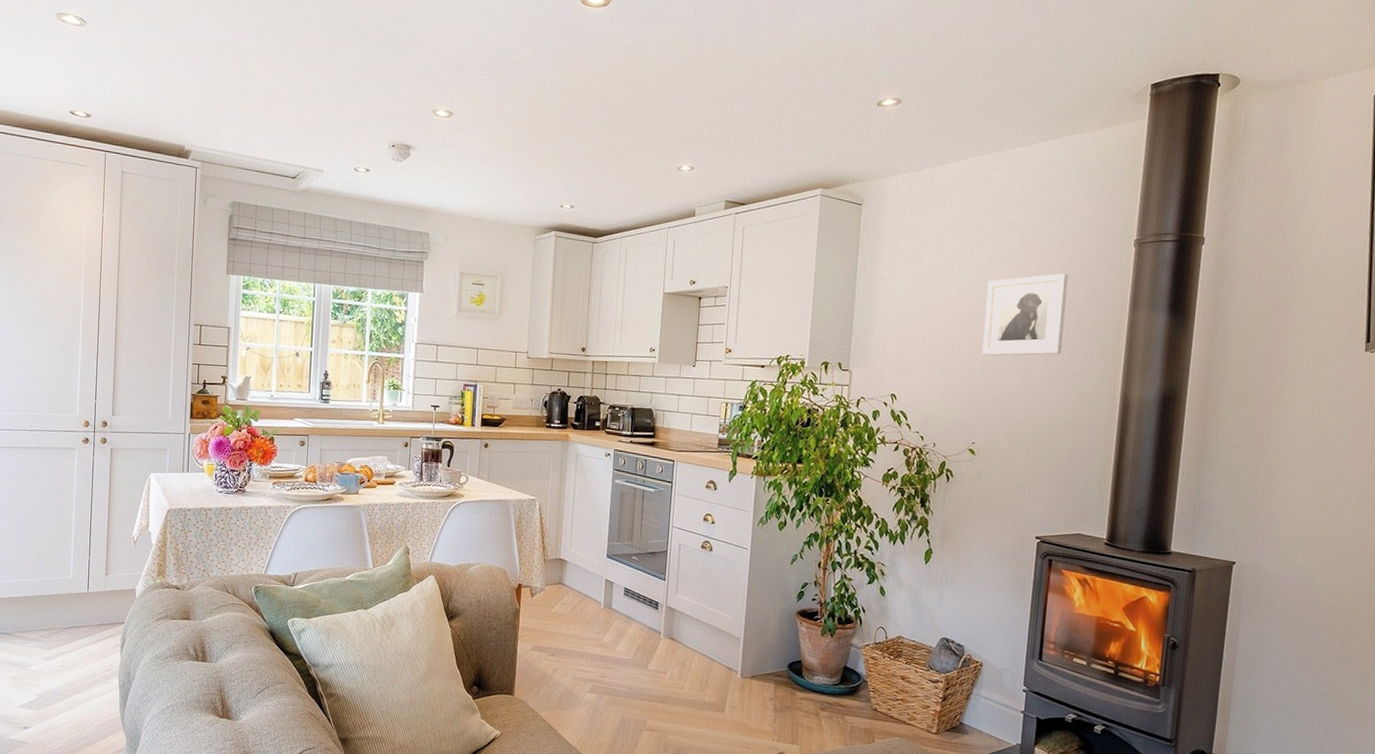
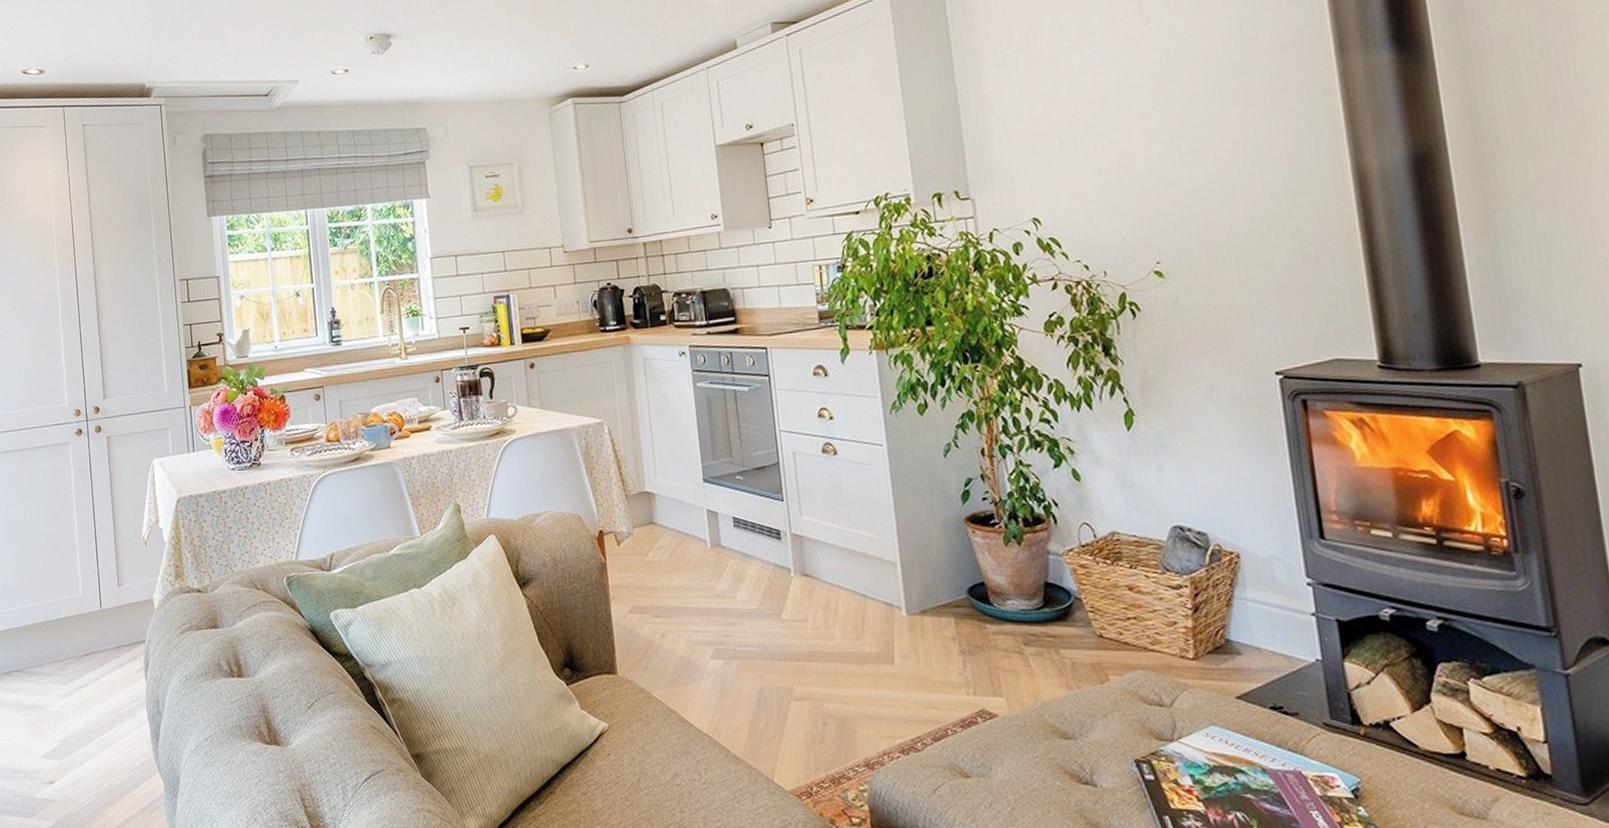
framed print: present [982,273,1068,356] -> none [1132,26,1253,150]

